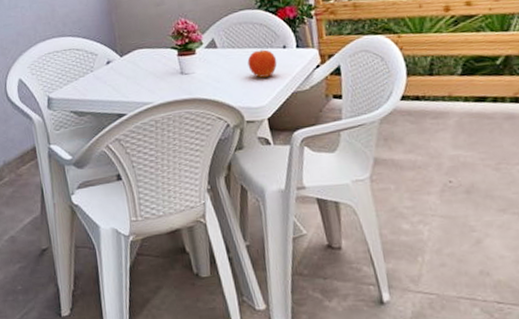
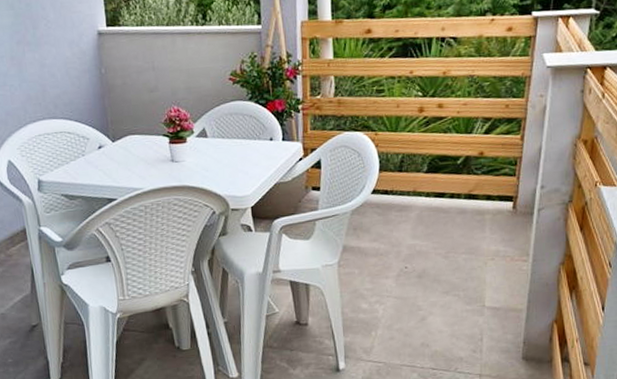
fruit: present [247,49,277,78] -> none [235,141,264,168]

